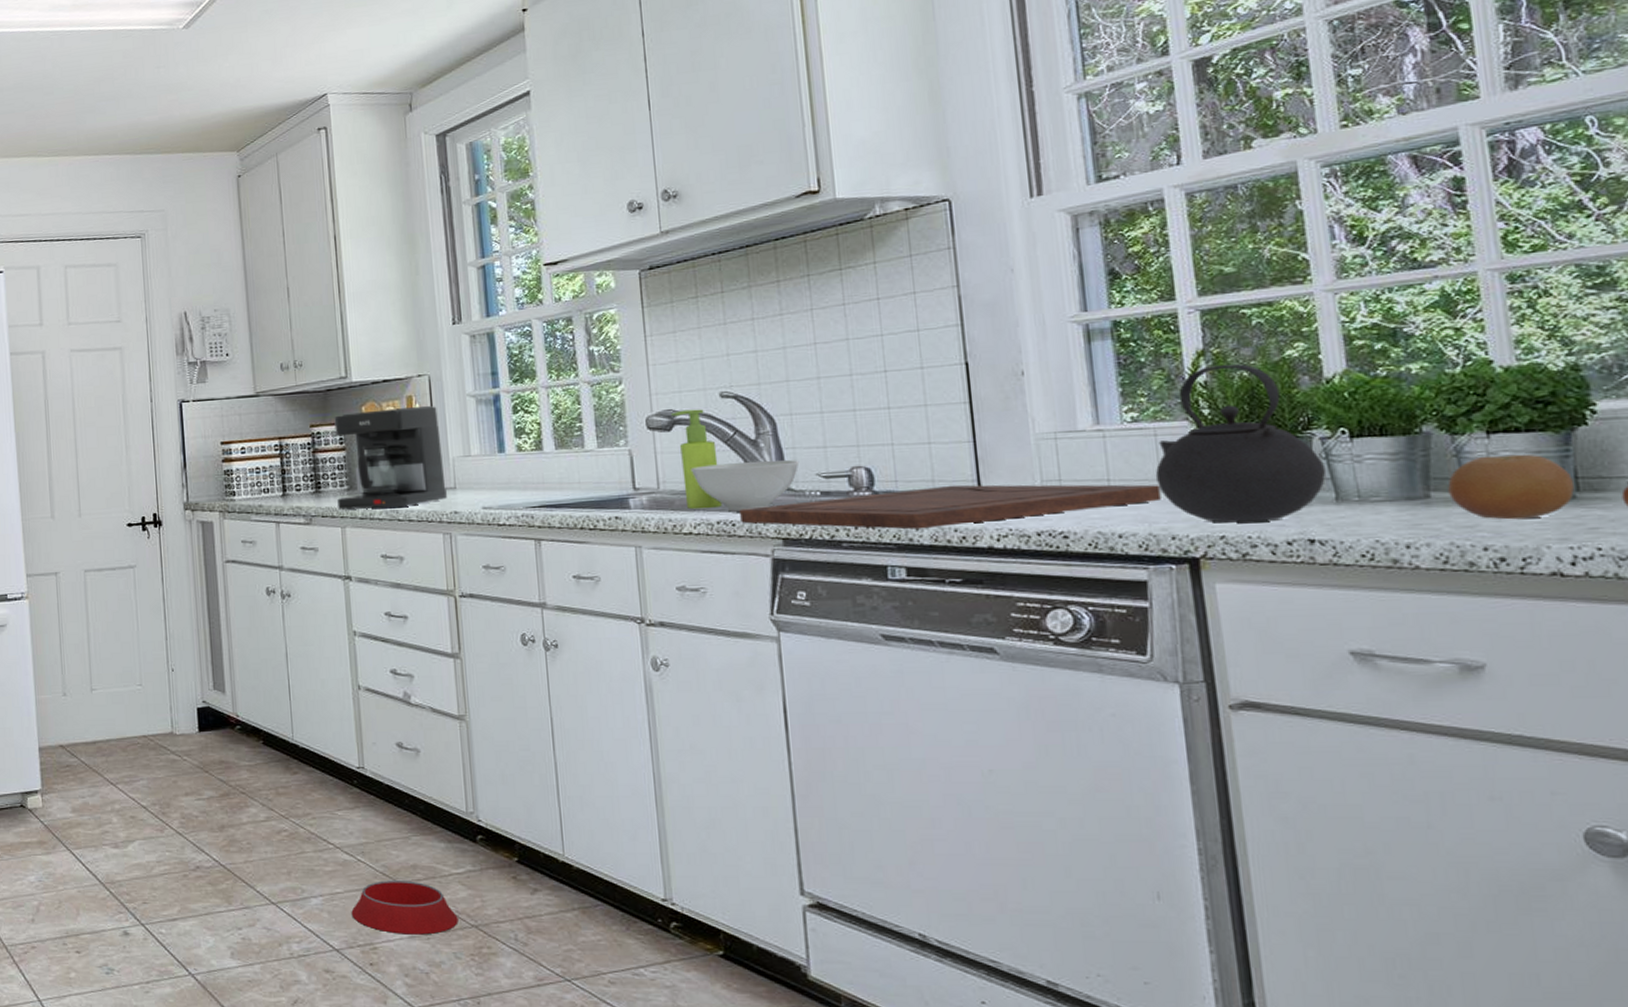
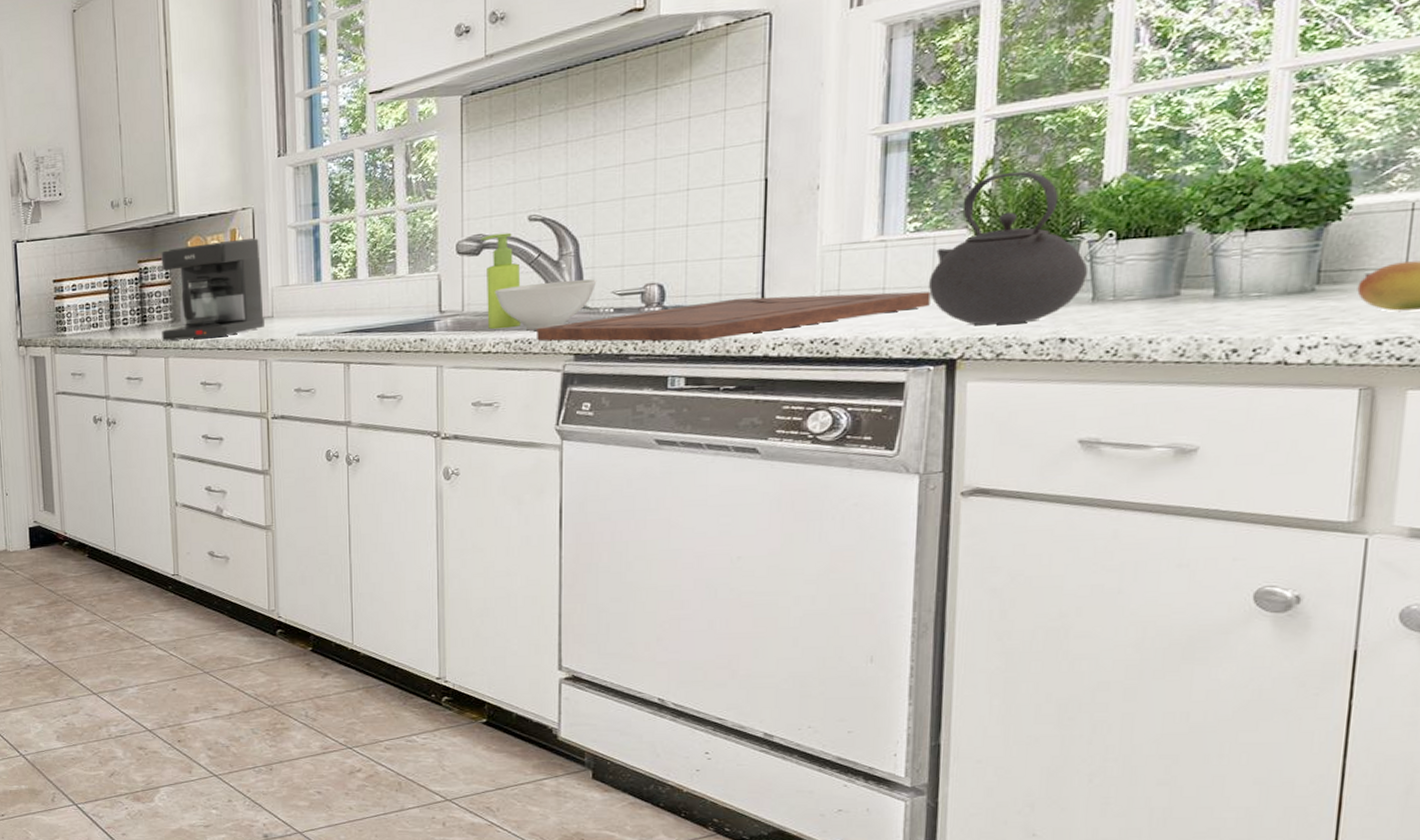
pet bowl: present [351,880,458,935] -> none [163,670,257,715]
fruit: present [1448,454,1574,520] -> none [1197,250,1316,314]

